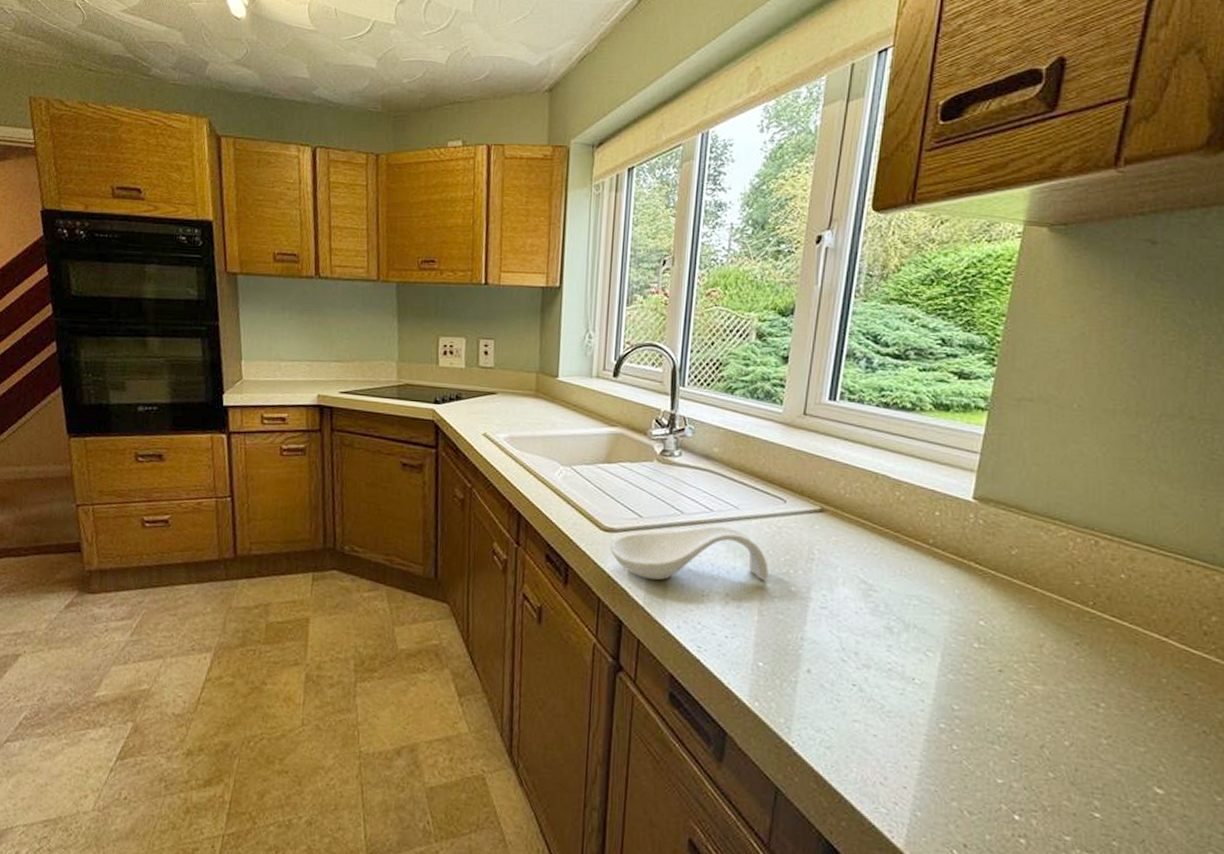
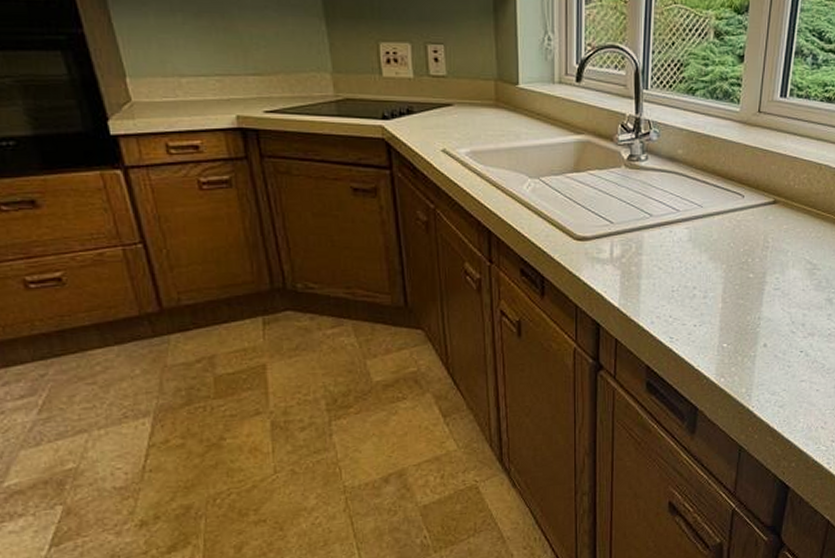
spoon rest: present [611,526,769,581] -> none [585,225,730,281]

